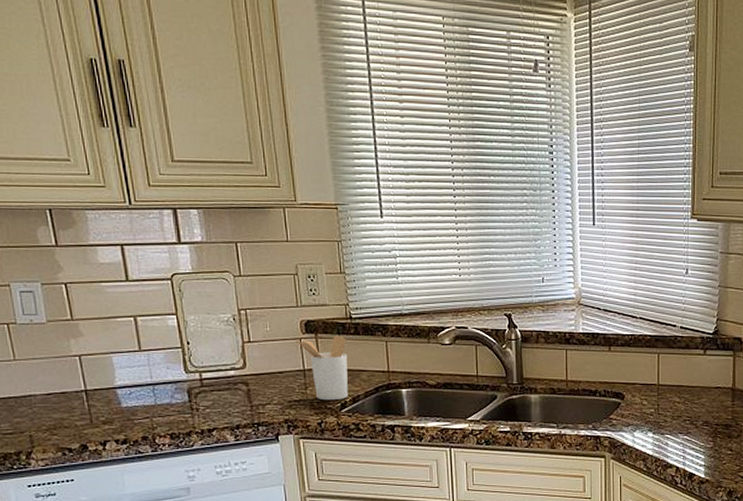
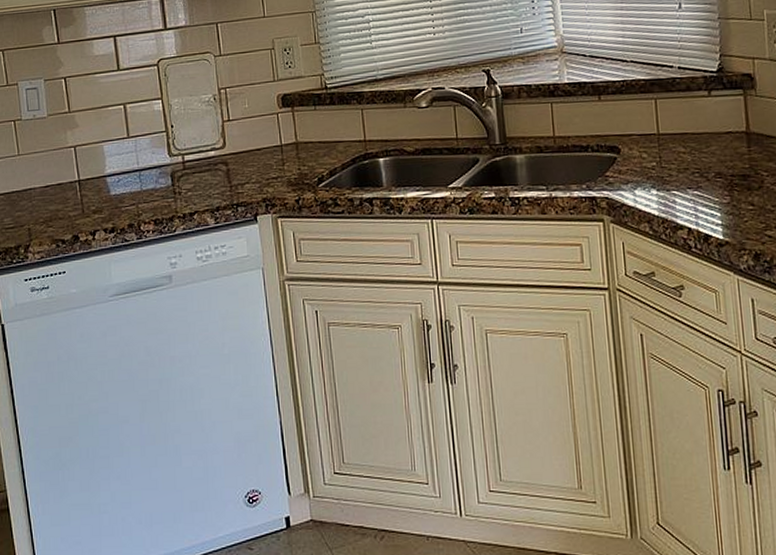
utensil holder: present [295,335,348,401] -> none [272,107,325,176]

